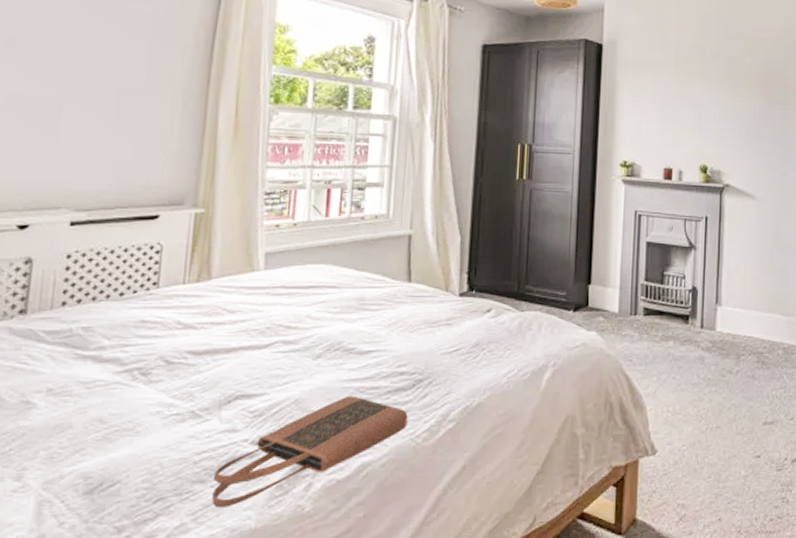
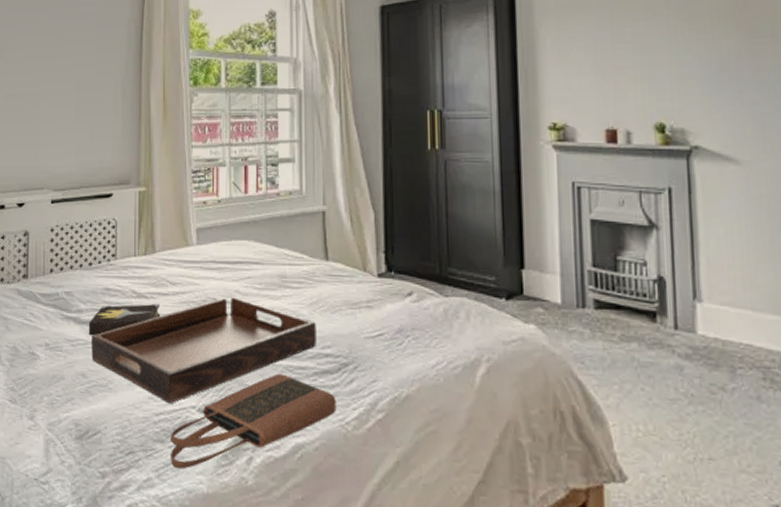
hardback book: none [112,334,212,374] -> present [88,303,161,335]
serving tray: none [114,322,393,440] -> present [91,297,316,404]

